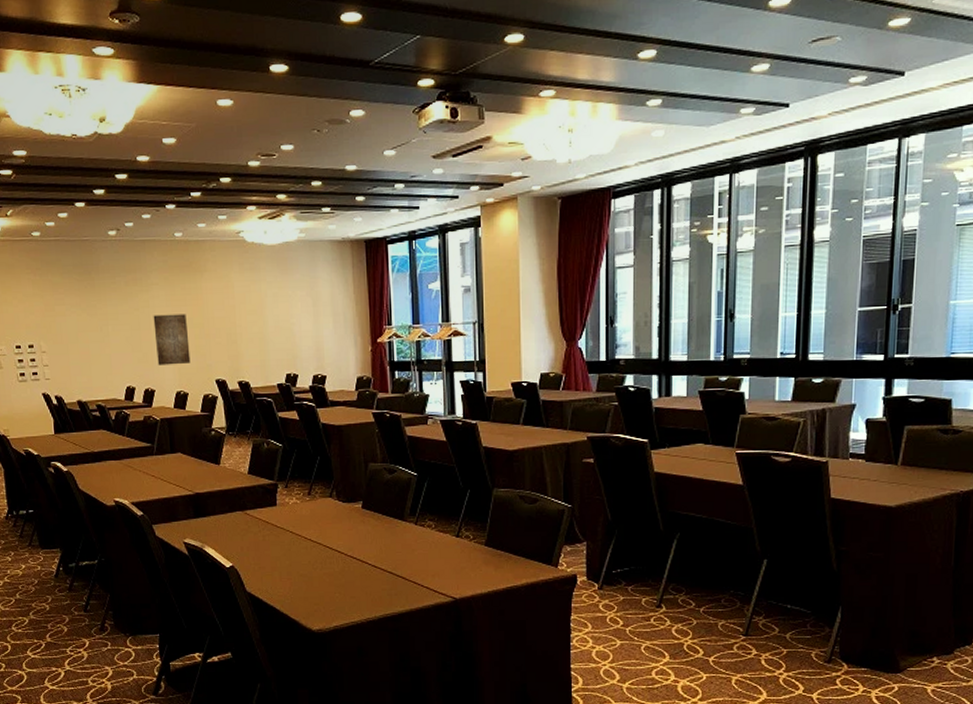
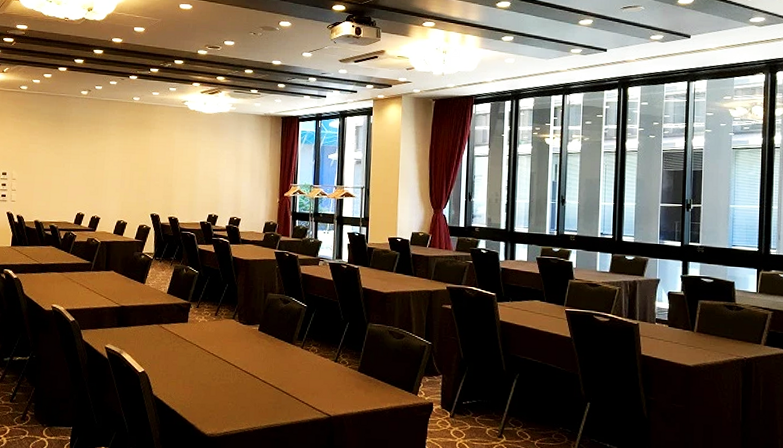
wall art: present [153,314,191,366] -> none [105,158,134,200]

